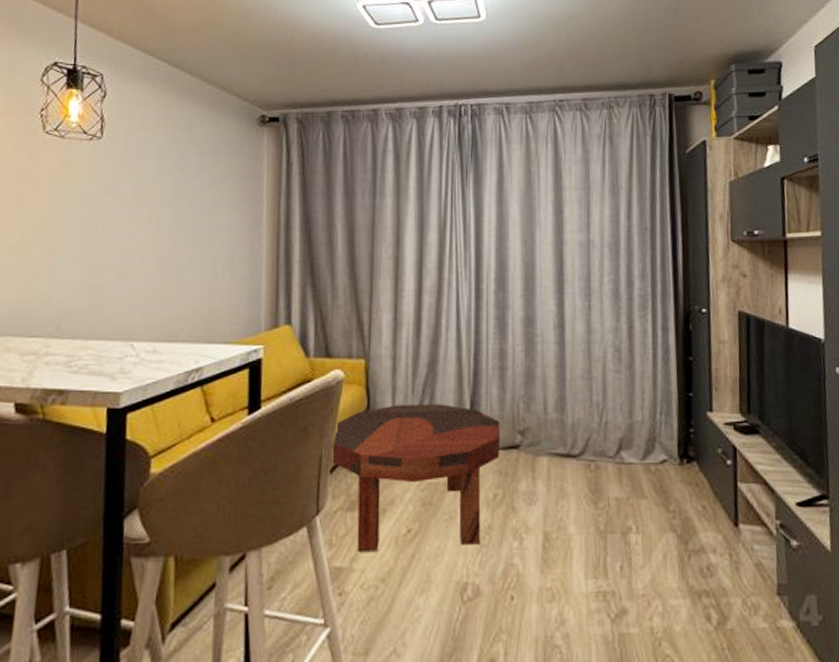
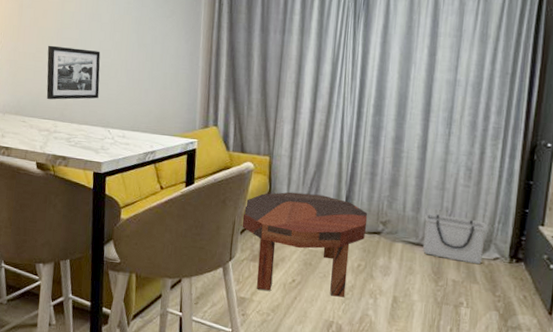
picture frame: none [34,230,119,307] -> present [46,45,101,100]
storage bin: none [570,412,648,473] -> present [422,213,488,265]

